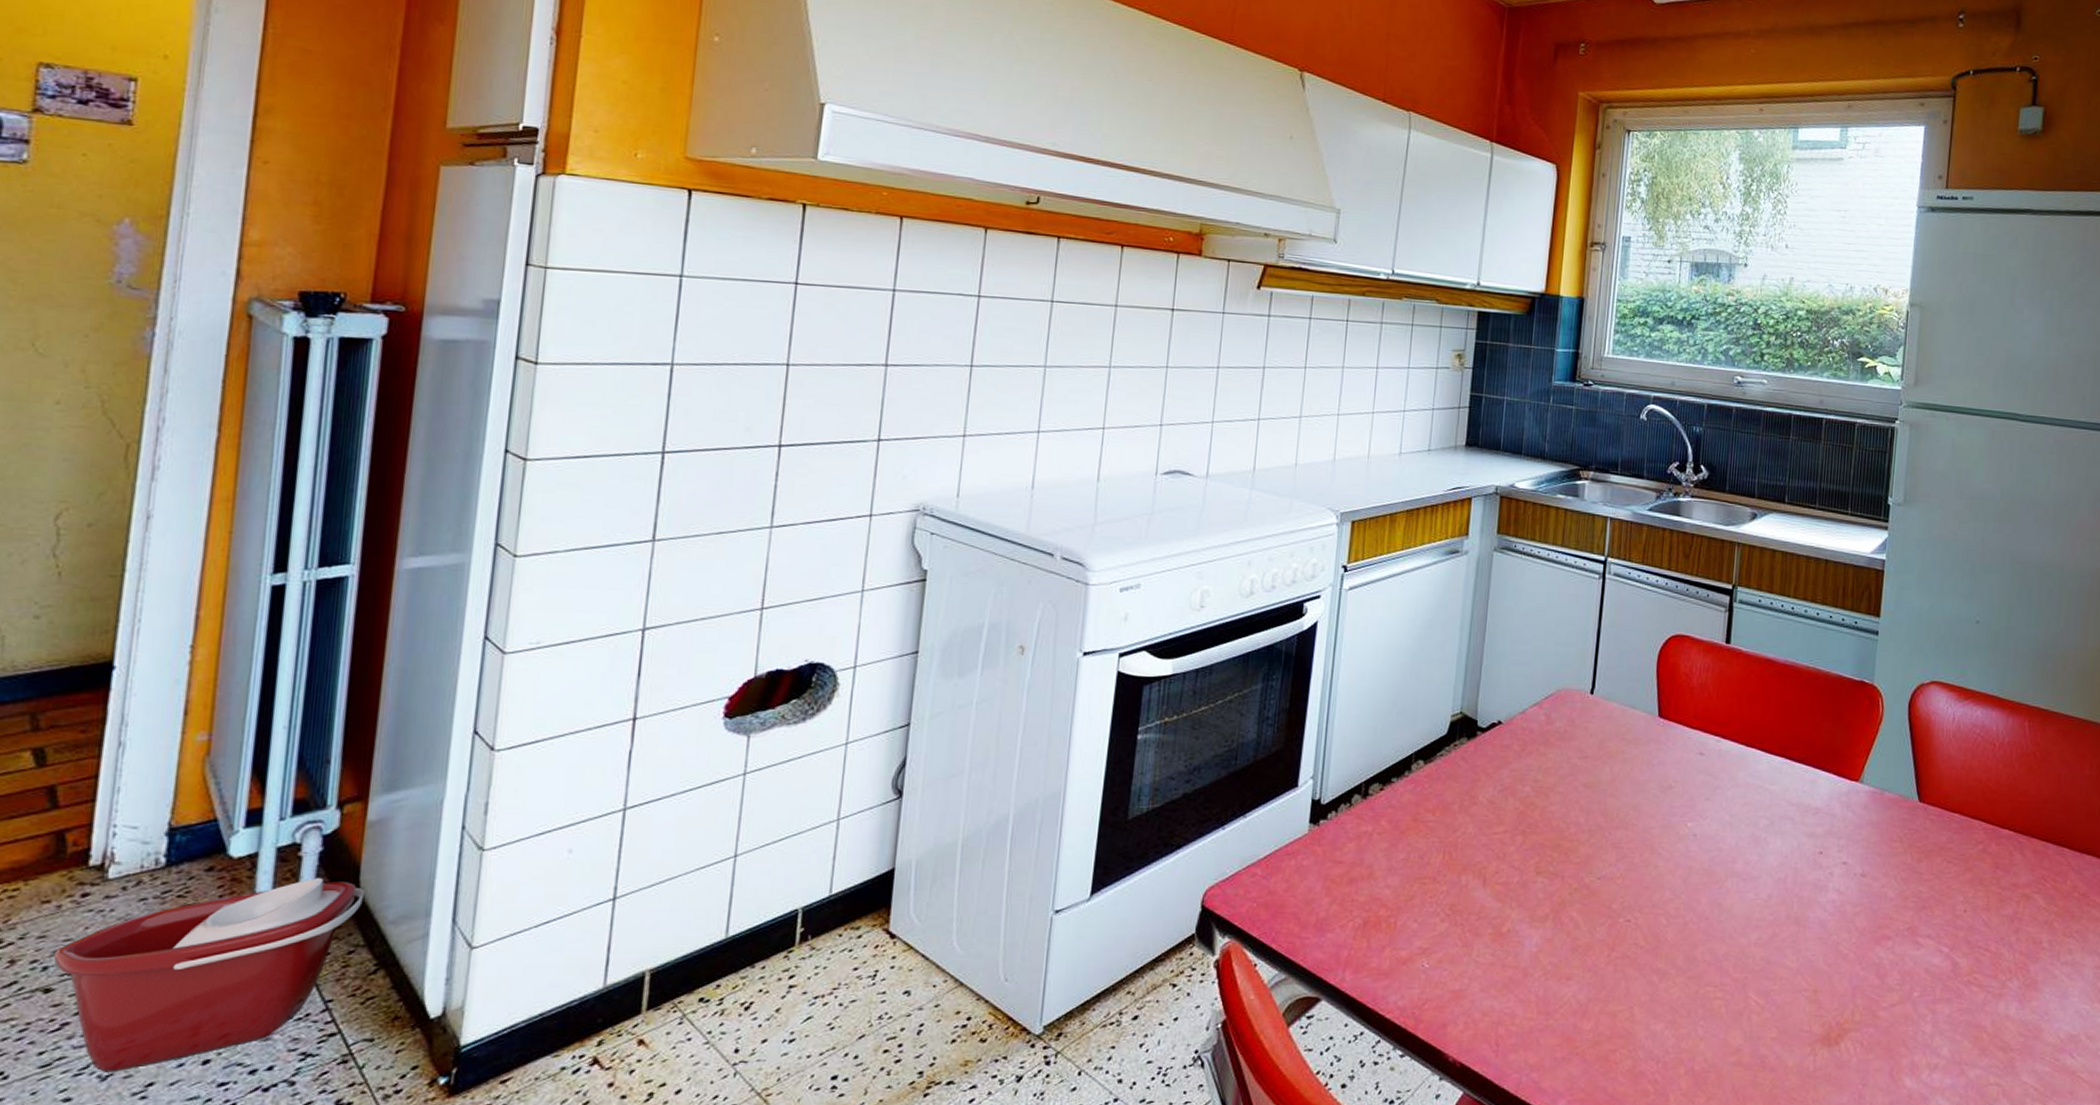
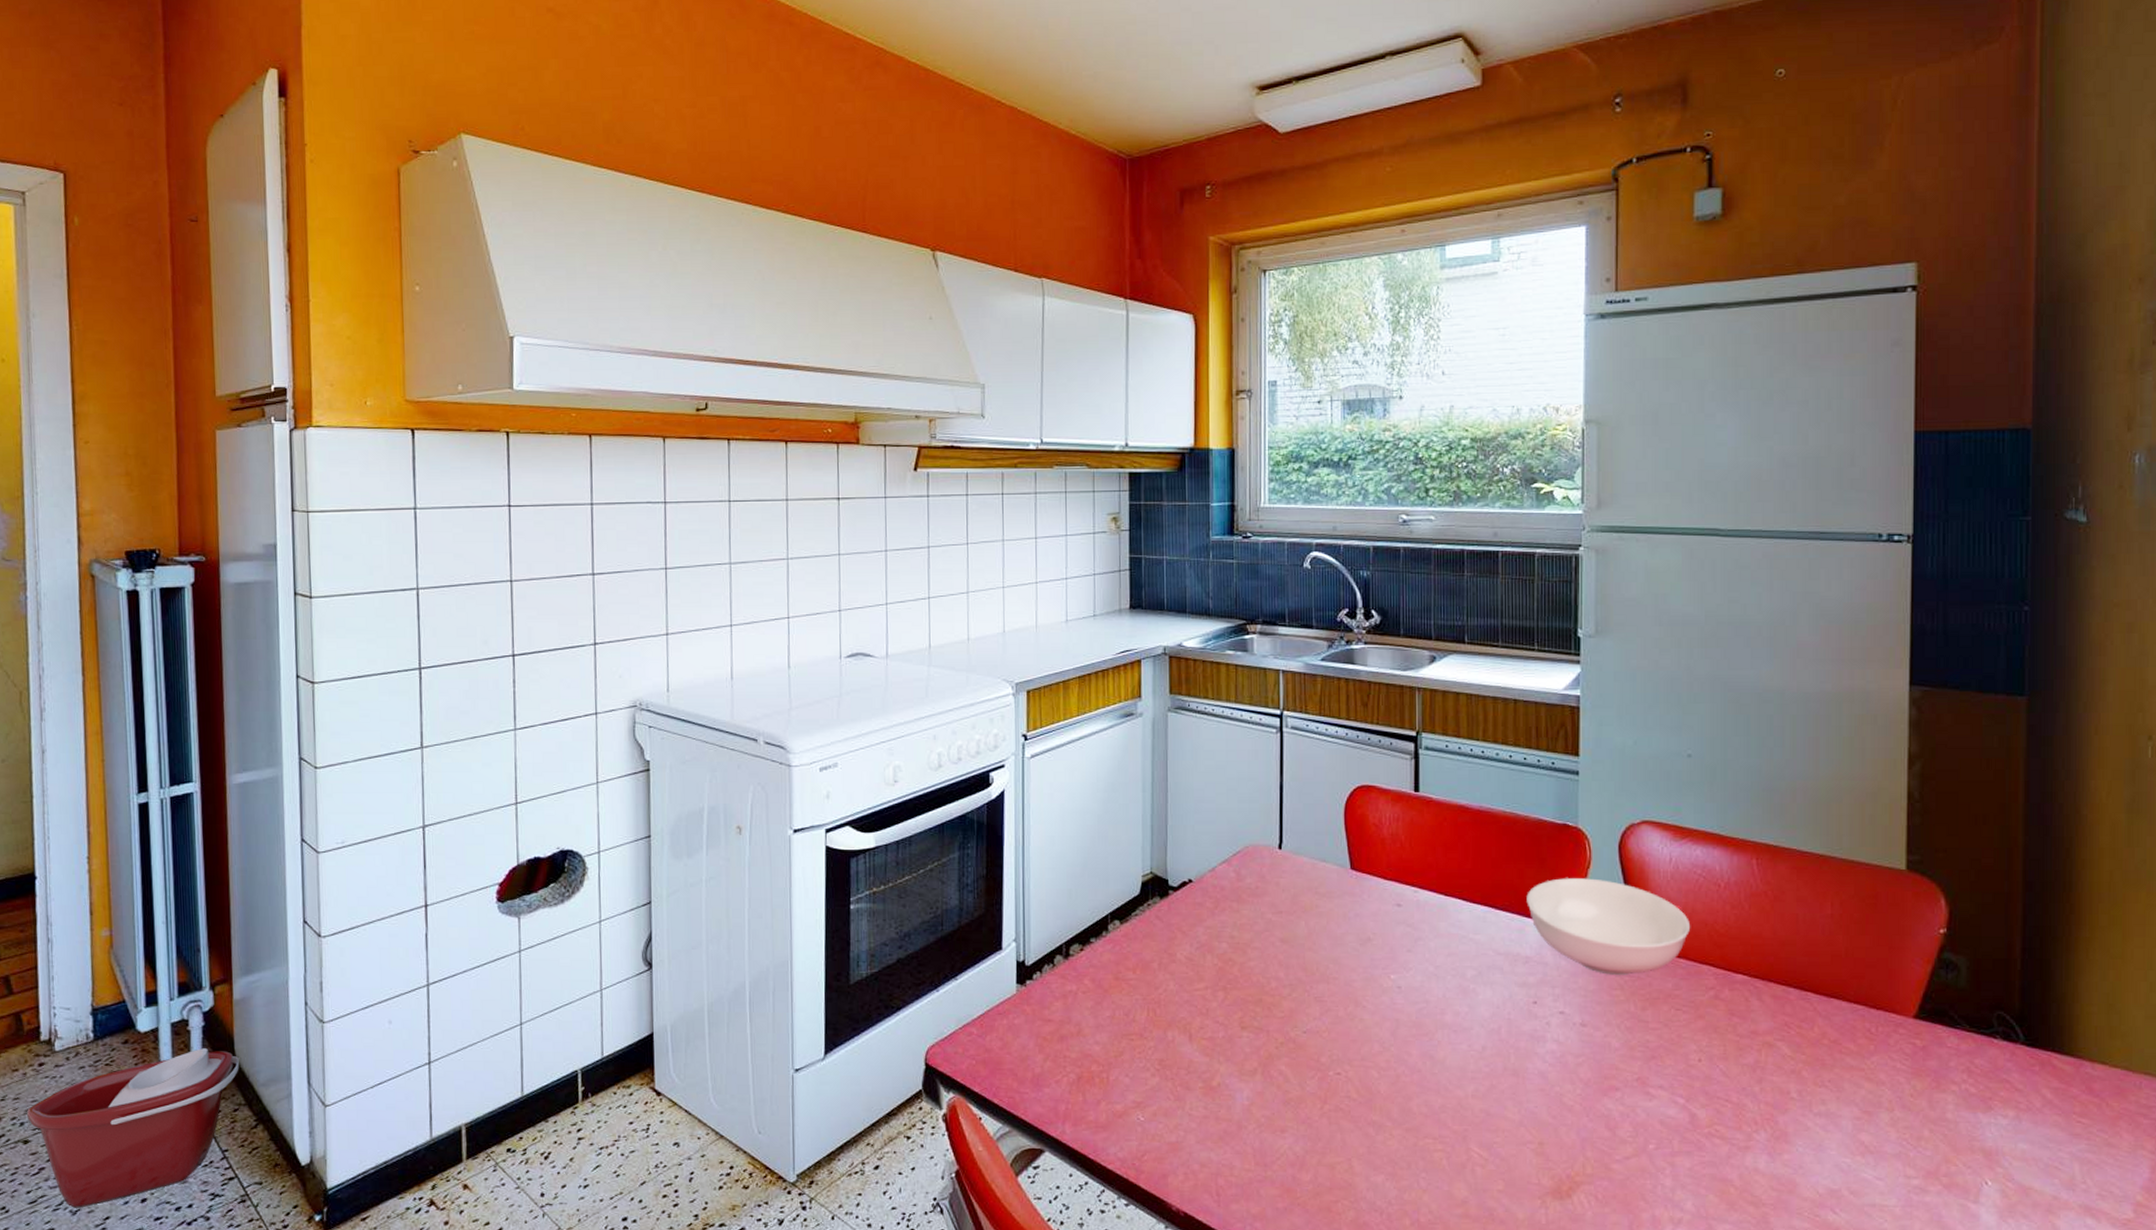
bowl: none [1821,733,1967,828] -> present [1526,878,1691,975]

